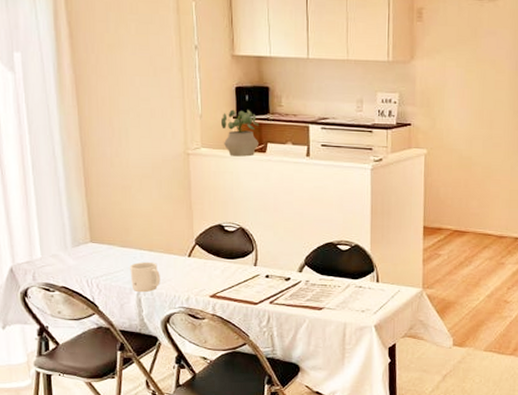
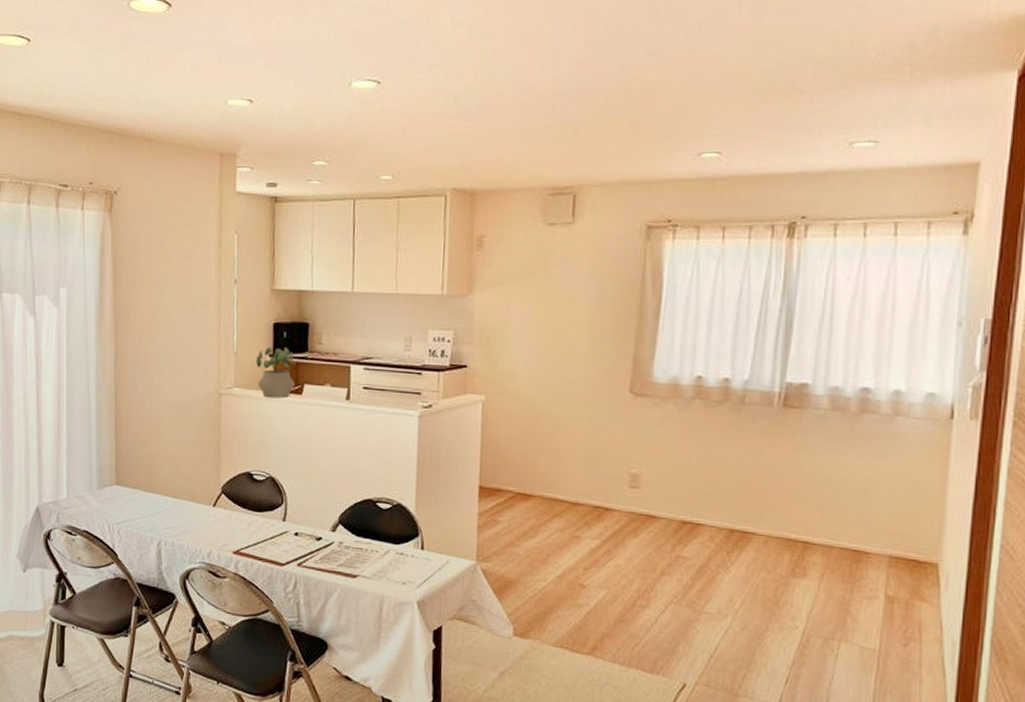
mug: present [130,261,160,293] -> none [152,509,183,544]

